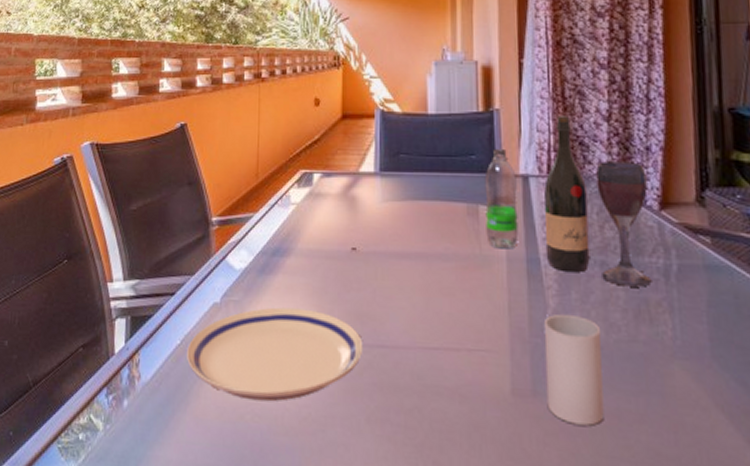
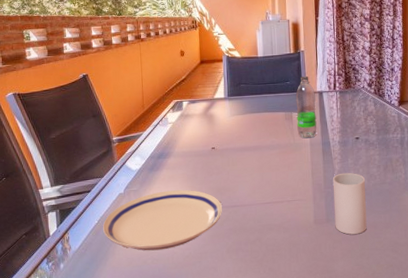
wine bottle: present [544,116,590,273] -> none [332,52,359,149]
cup: present [596,161,652,287] -> none [362,78,394,153]

